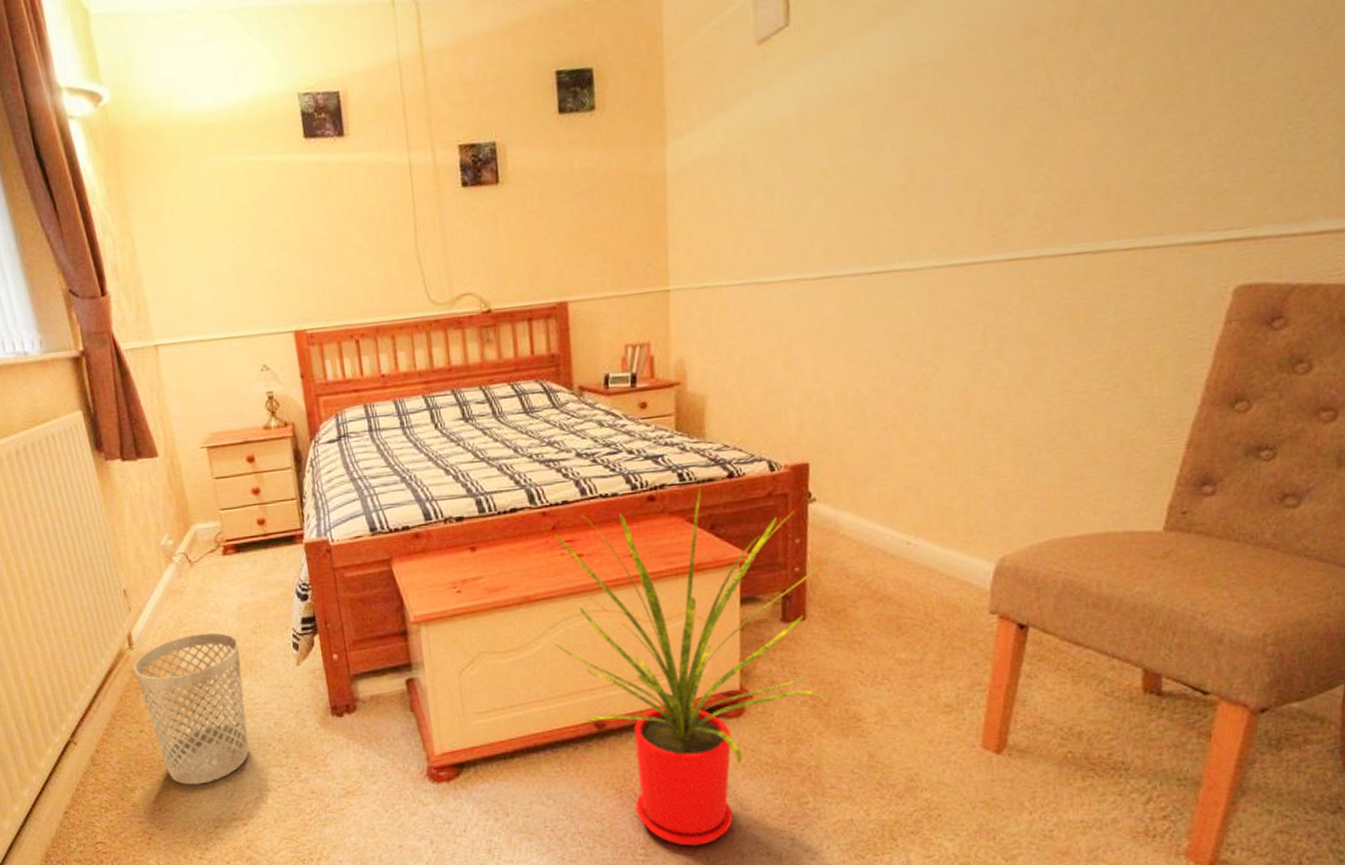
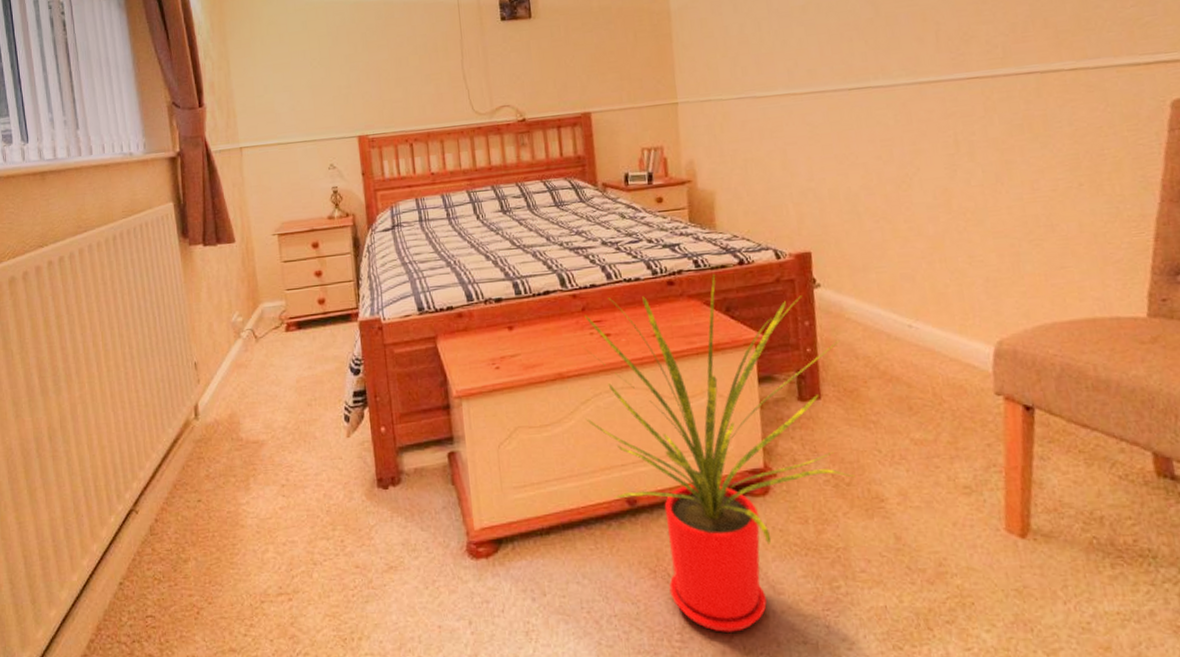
wastebasket: present [133,632,249,785] -> none [197,404,299,557]

